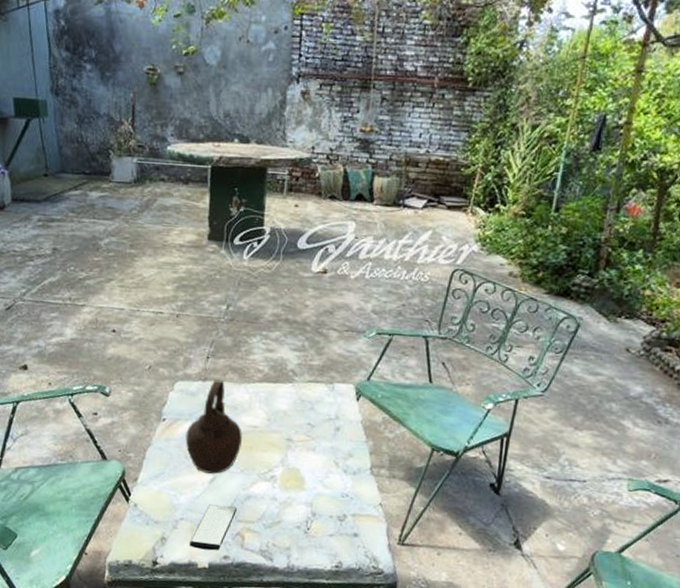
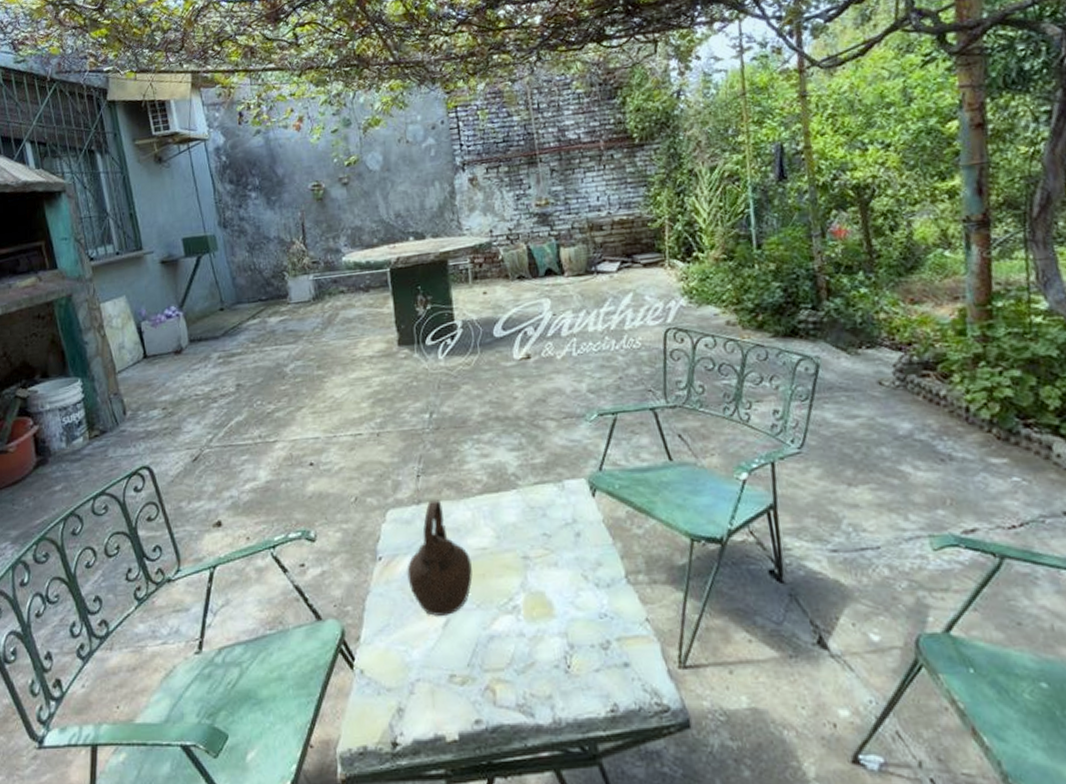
smartphone: present [189,504,237,551] -> none [431,653,481,716]

